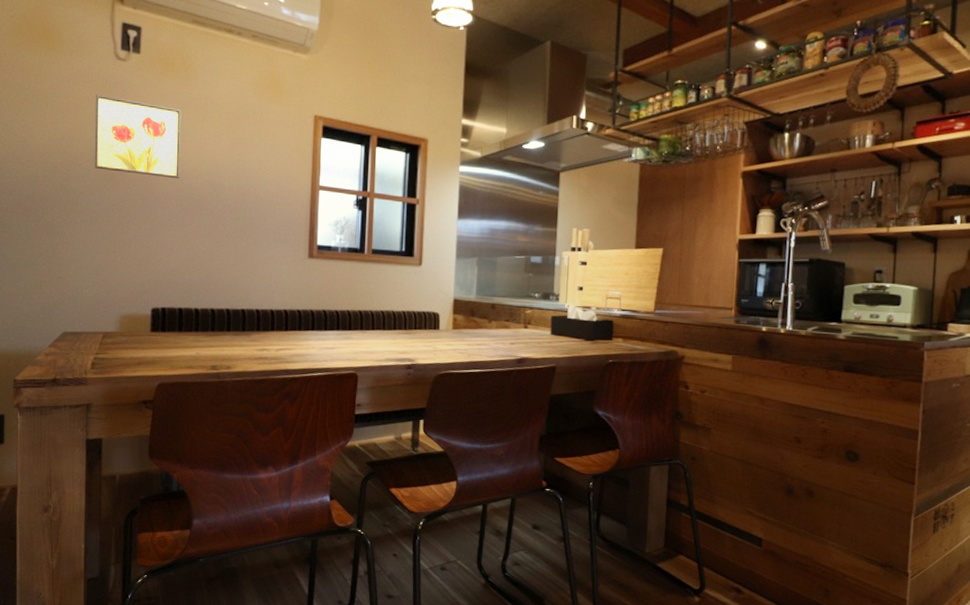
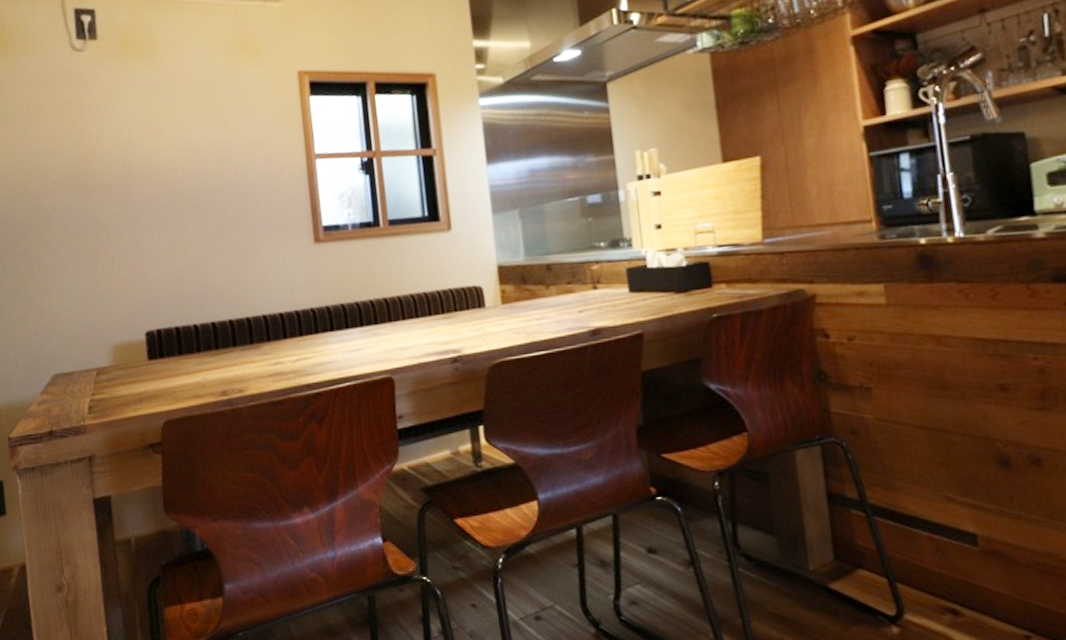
wall art: present [95,94,182,178] -> none [56,93,158,180]

